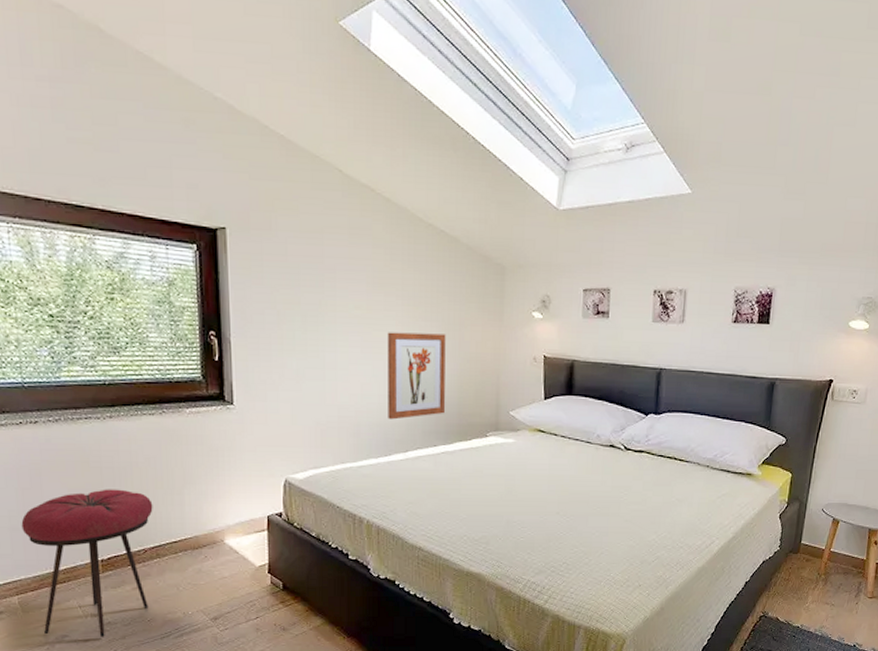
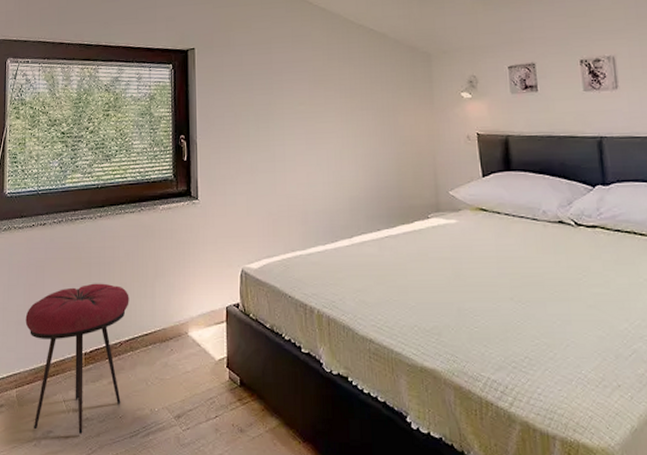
wall art: present [387,332,446,420] -> none [328,121,387,206]

